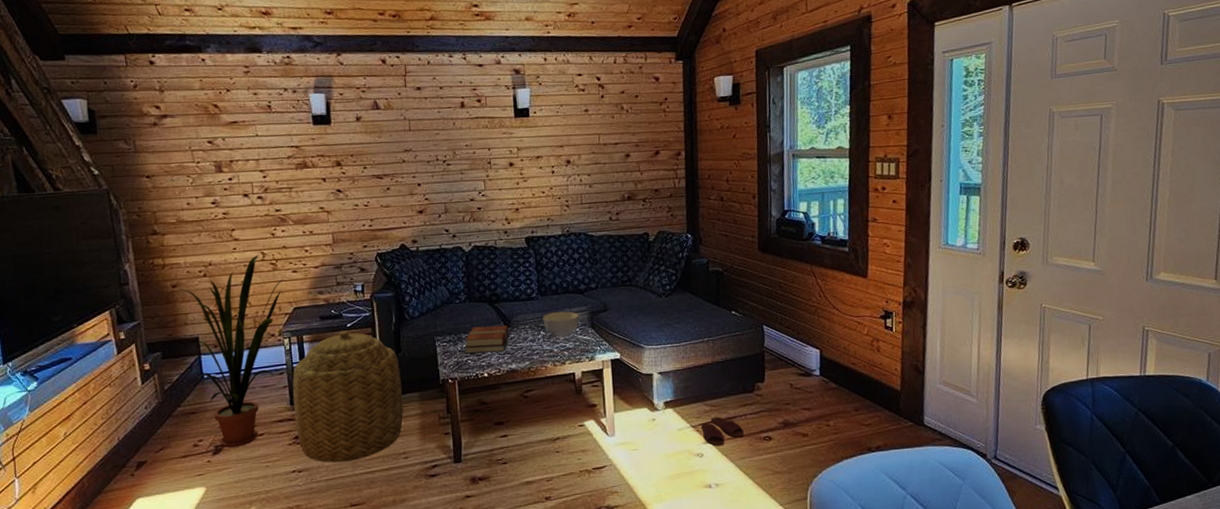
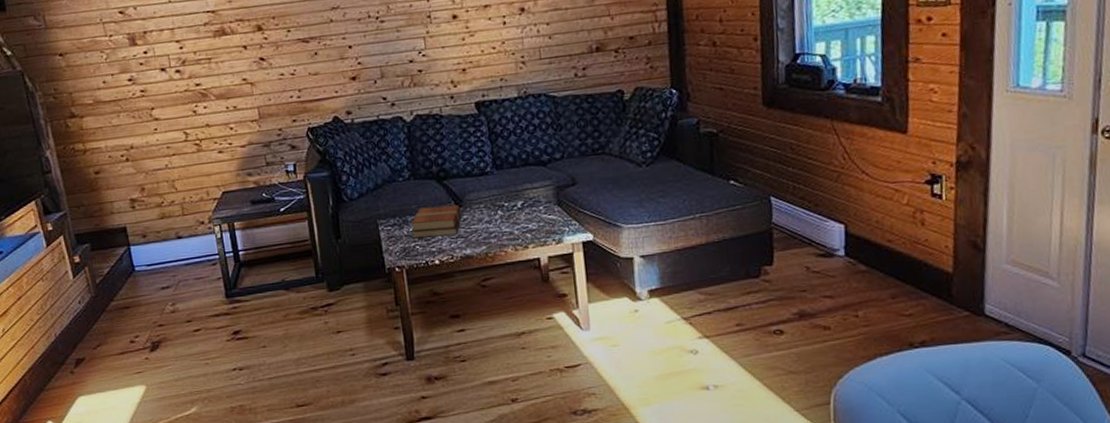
house plant: present [178,254,284,448] -> none [101,134,209,344]
basket: present [292,330,404,463] -> none [226,215,348,361]
bowl: present [543,311,579,337] -> none [499,186,543,217]
slippers: present [701,416,744,446] -> none [695,306,749,341]

